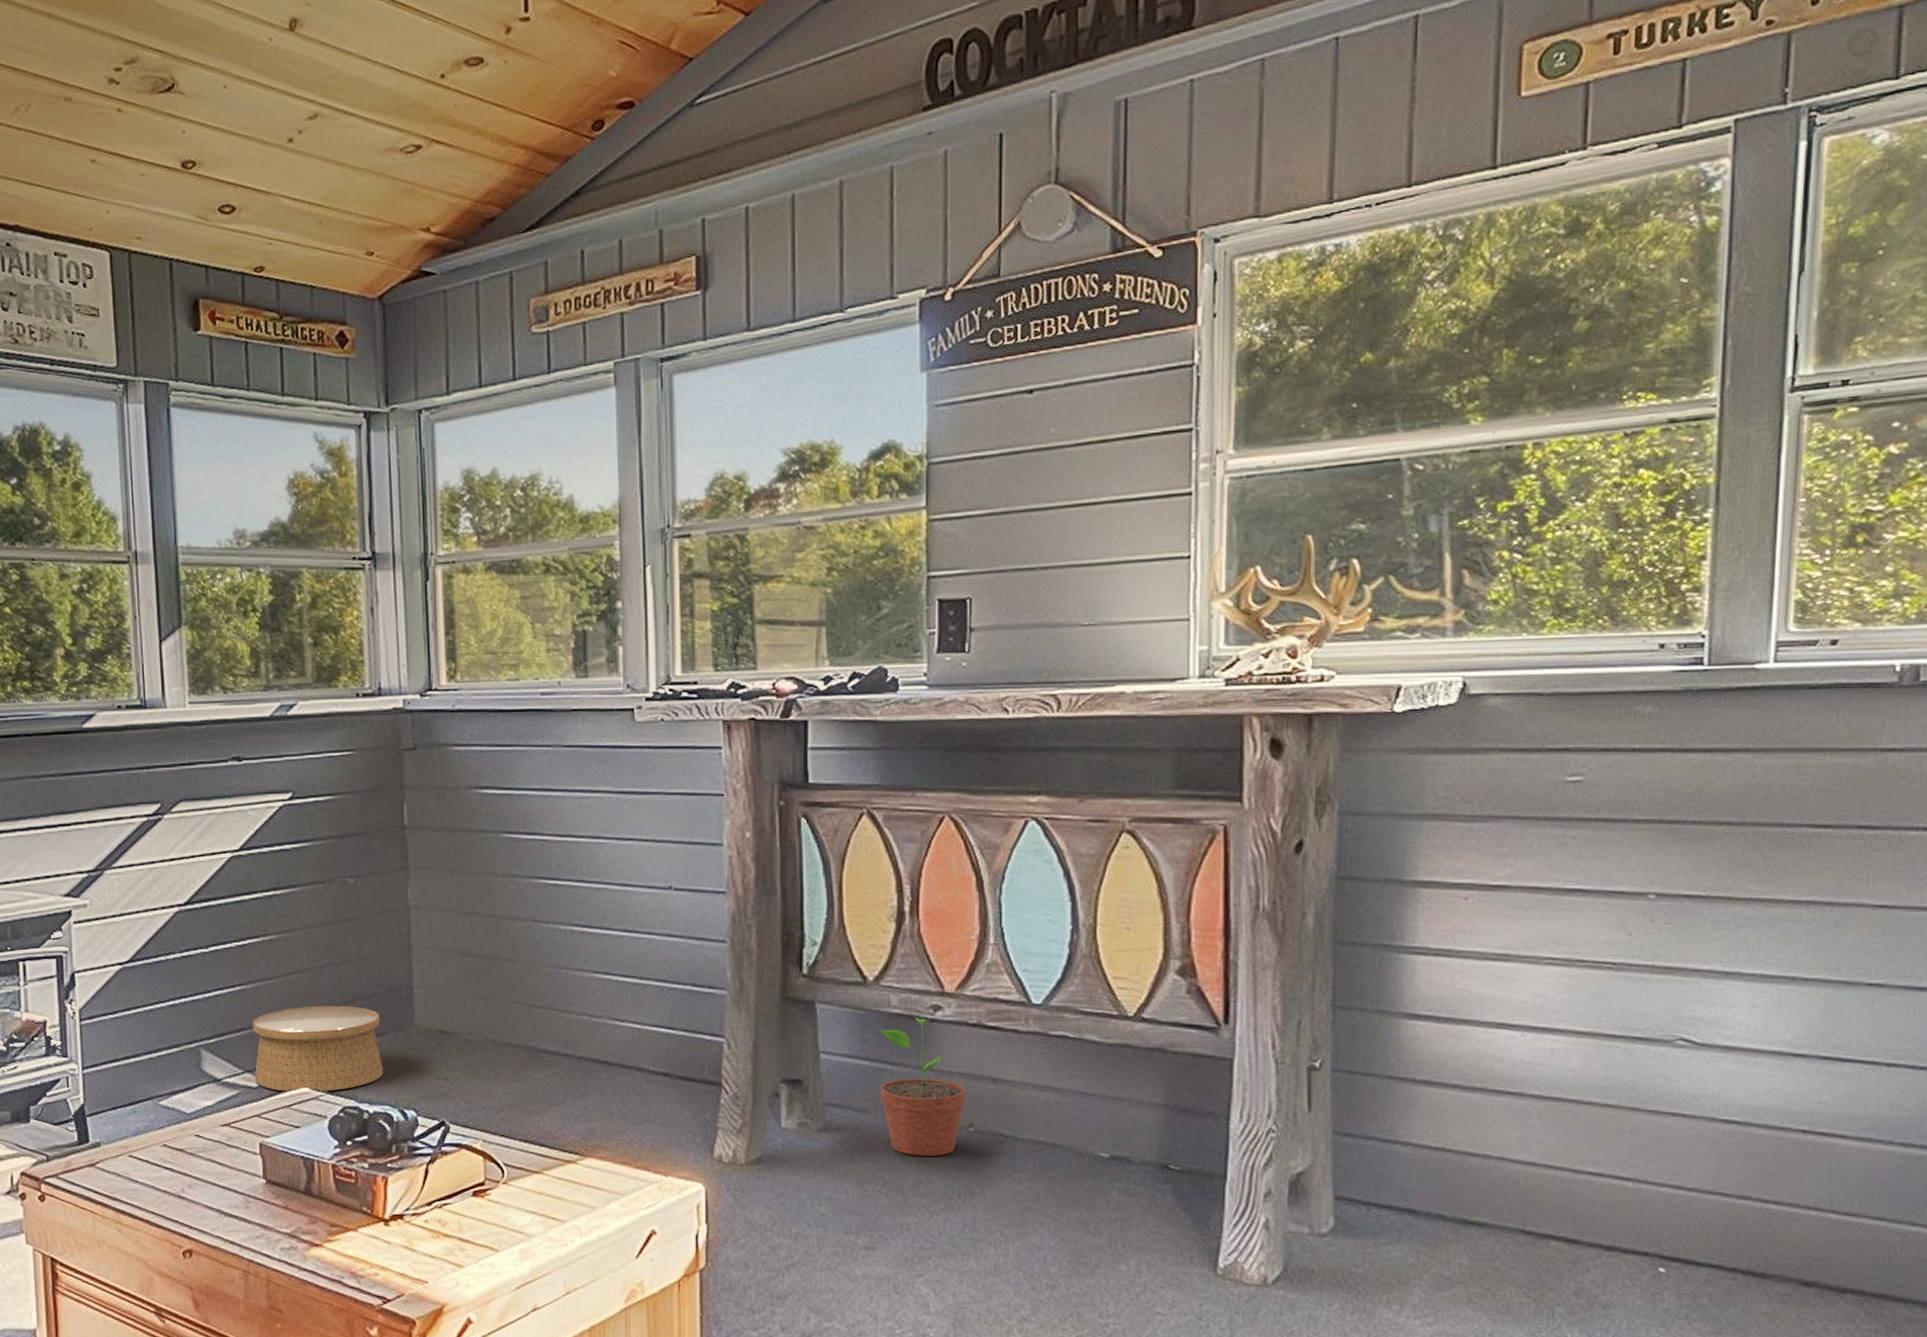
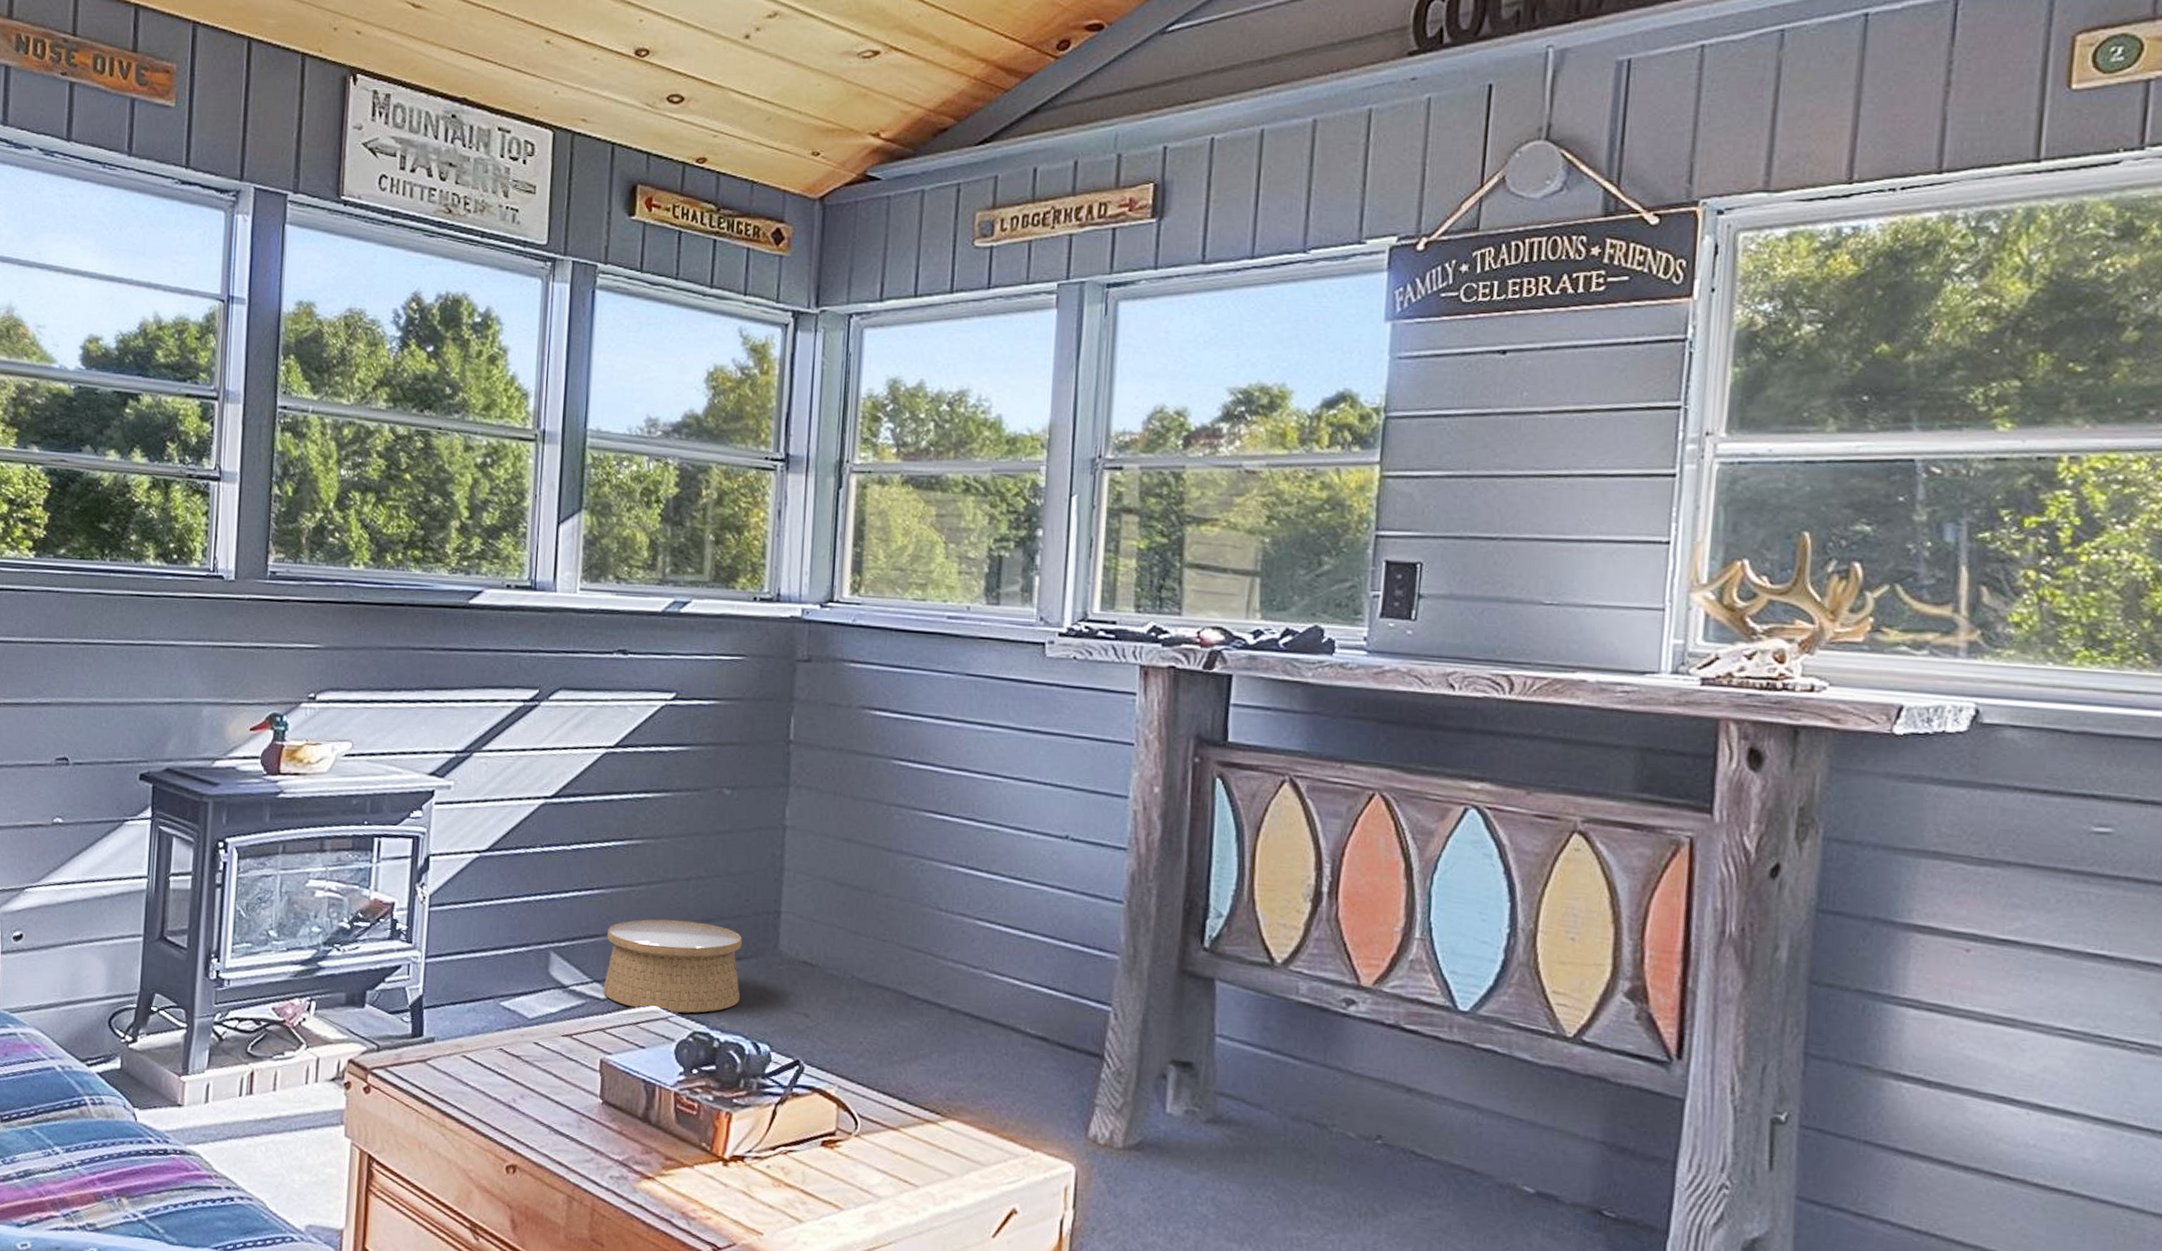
potted plant: present [880,1015,966,1156] -> none [1279,1007,1376,1167]

